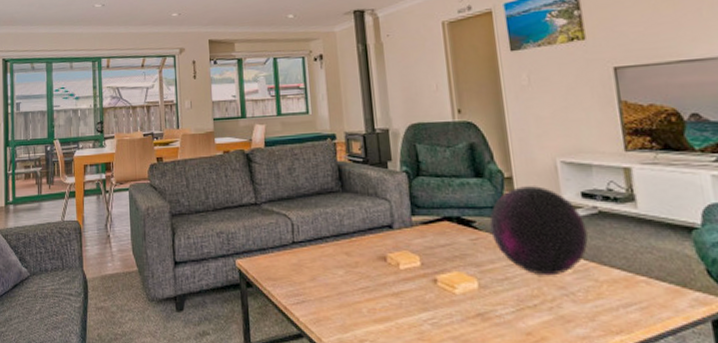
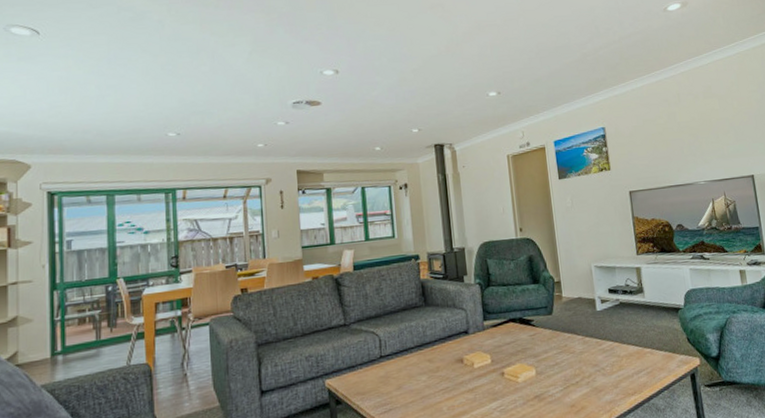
decorative orb: present [489,186,588,276] -> none [544,287,613,358]

